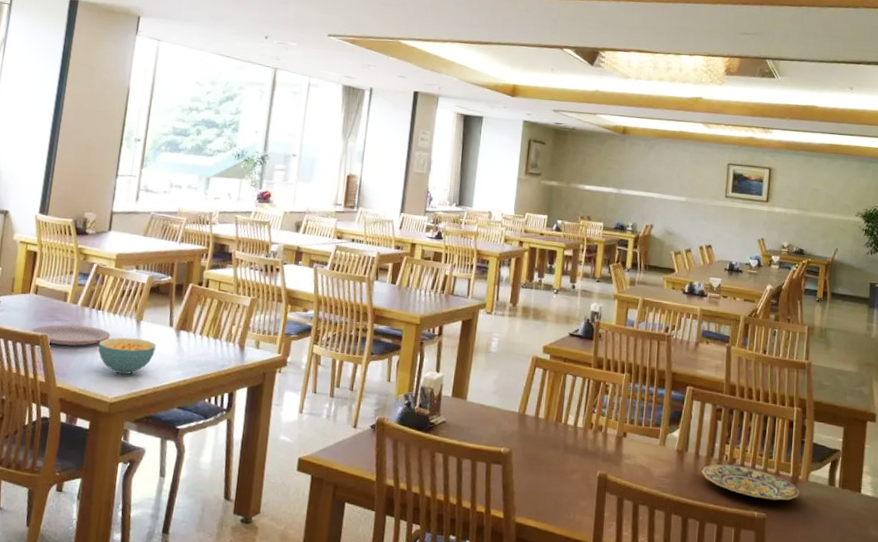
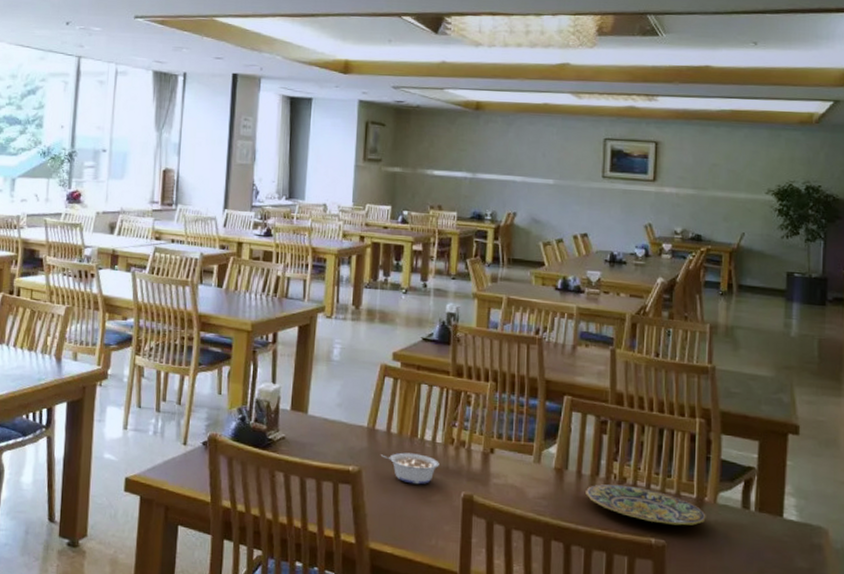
legume: none [528,435,580,465] -> present [380,452,440,485]

